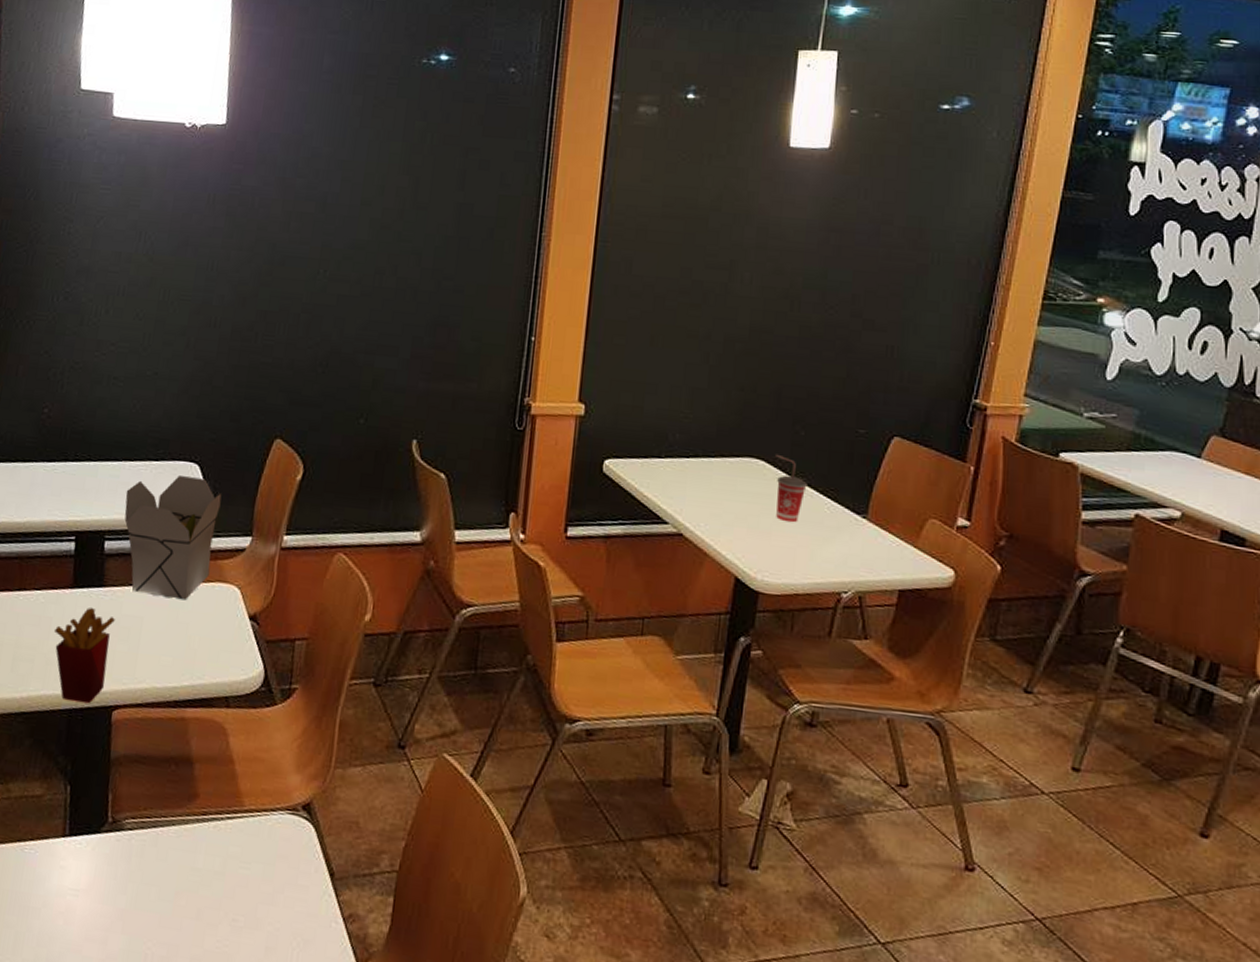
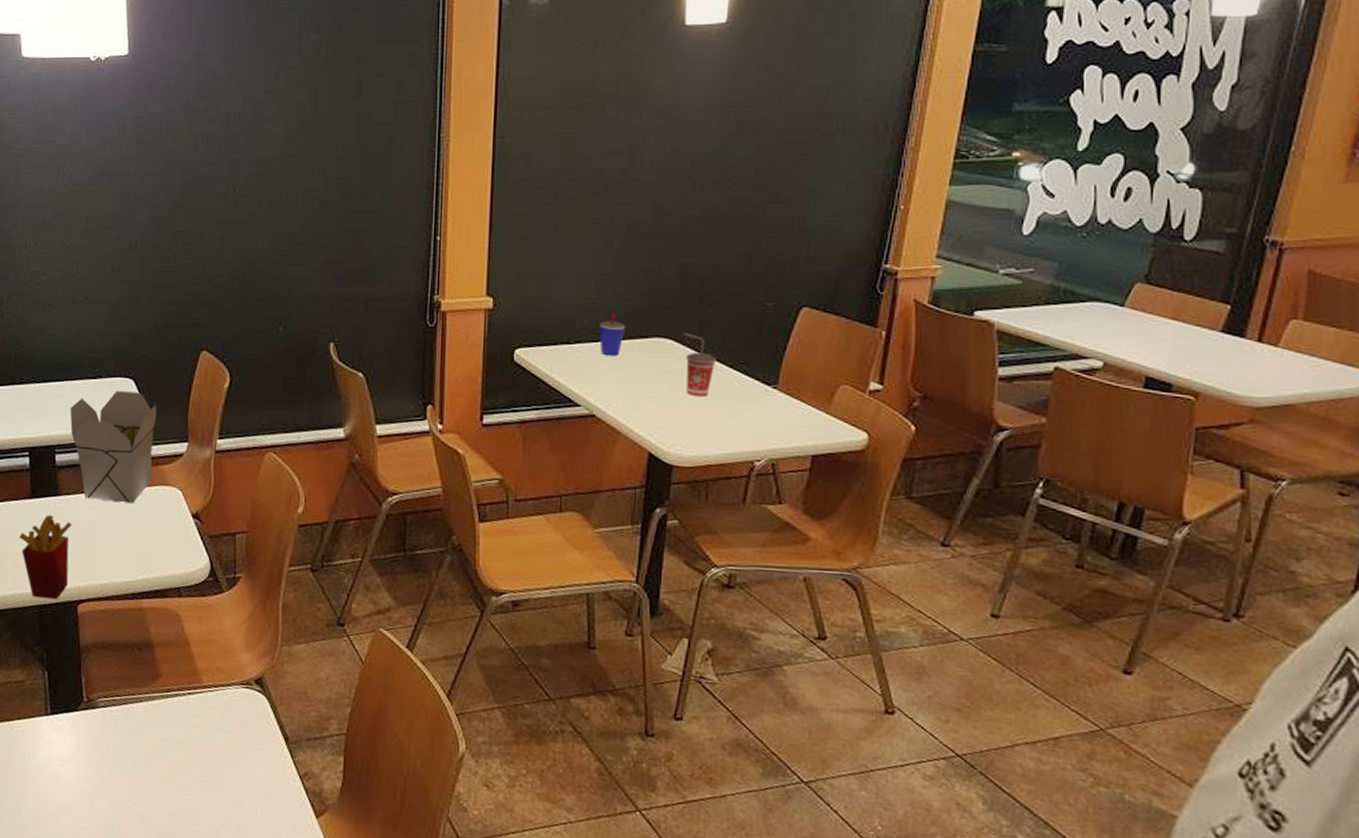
beverage cup: none [691,429,718,474] -> present [599,313,626,356]

